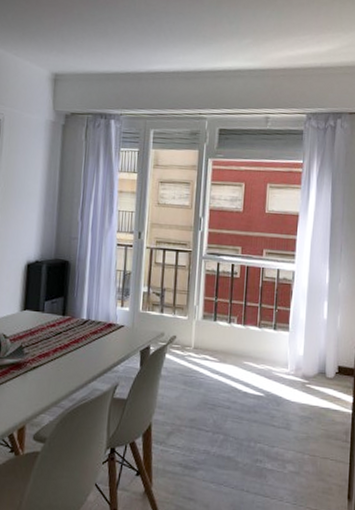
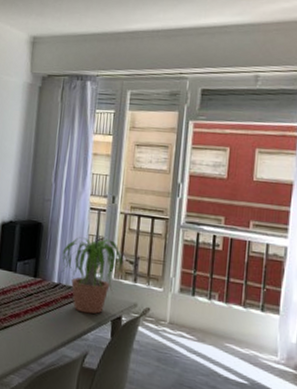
potted plant: none [89,273,151,347] -> present [60,237,124,314]

